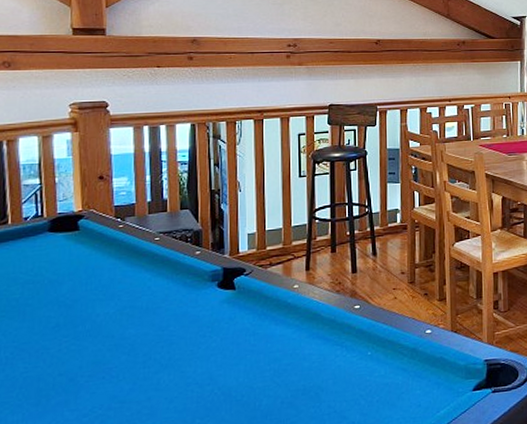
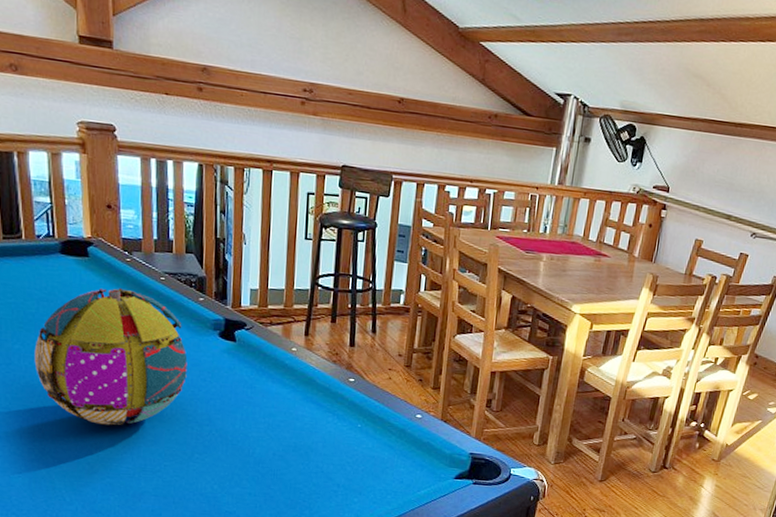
ball: none [16,256,185,408] -> present [34,288,188,426]

